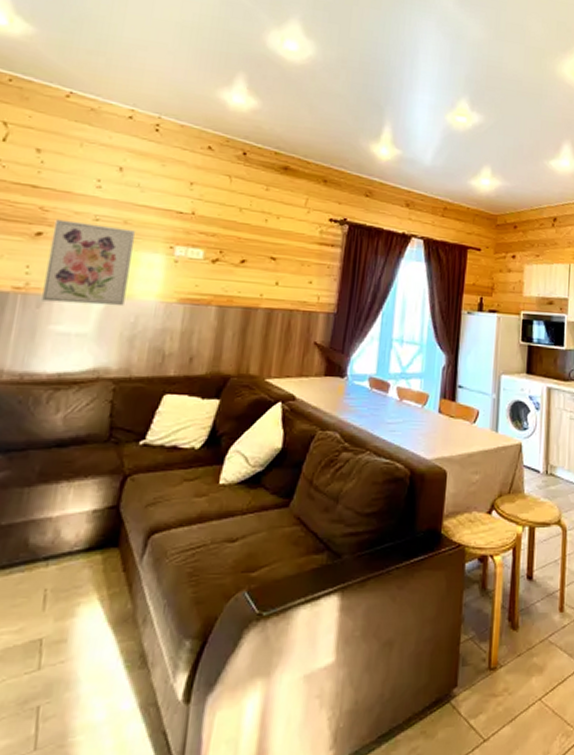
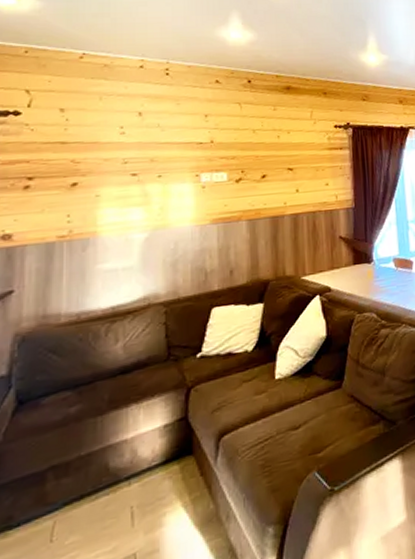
wall art: present [42,219,135,307] -> none [86,166,162,244]

